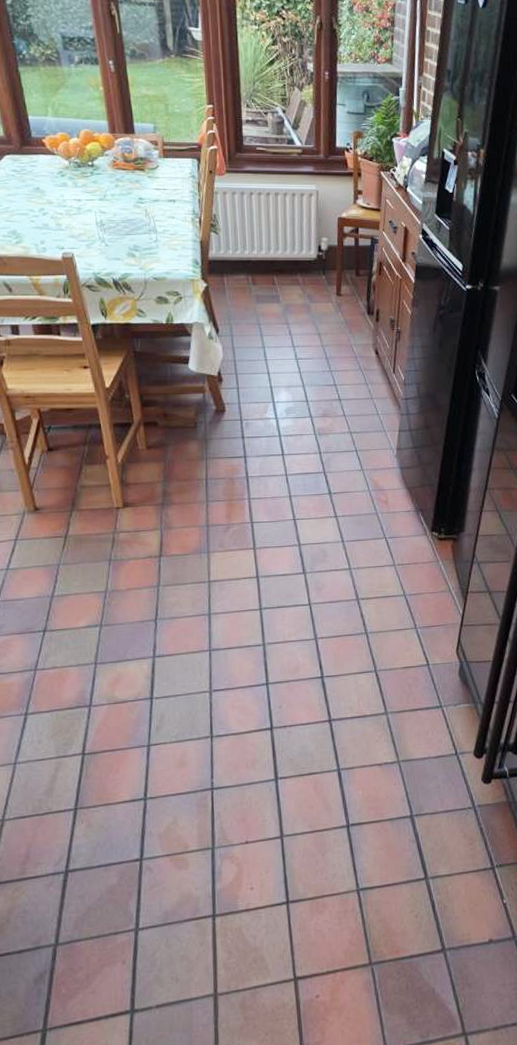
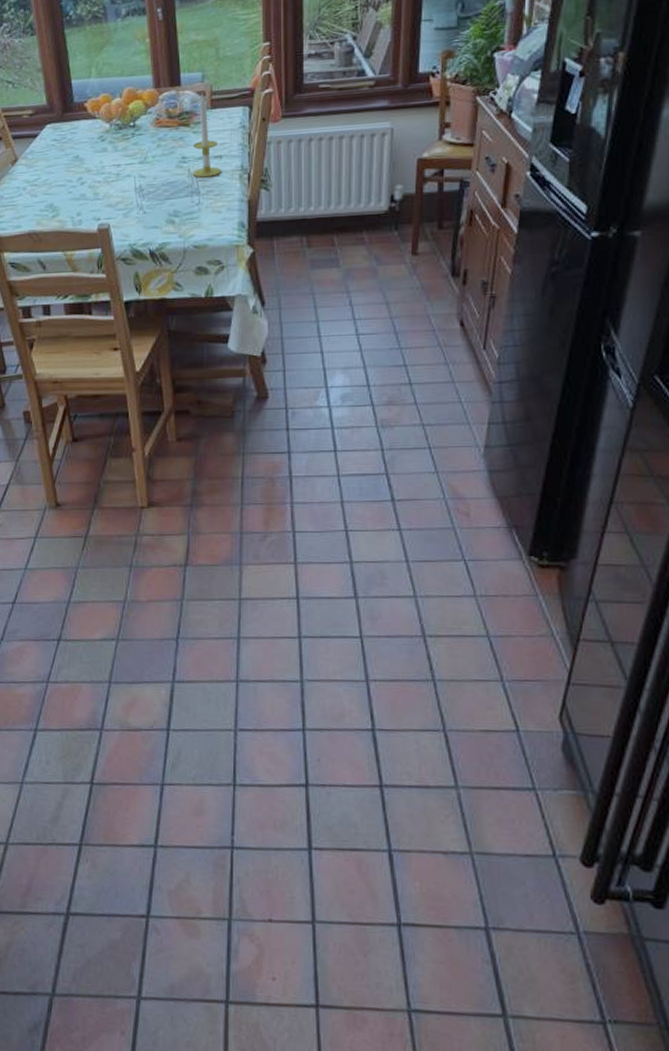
candle: none [149,143,175,218] -> present [193,93,221,178]

